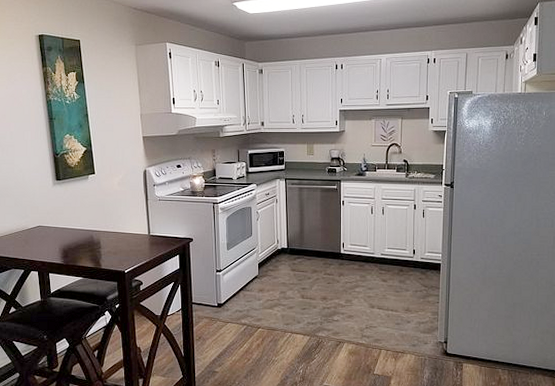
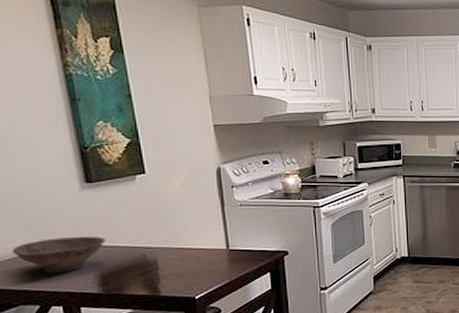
bowl: none [9,220,68,247] -> present [12,236,107,273]

